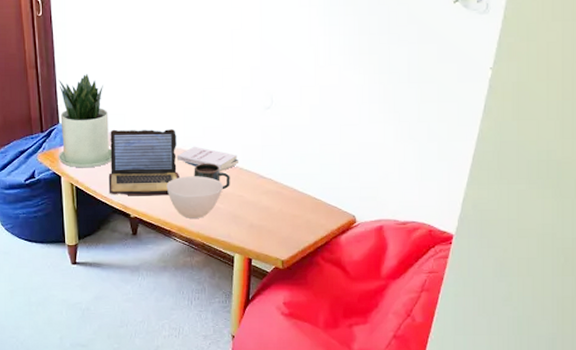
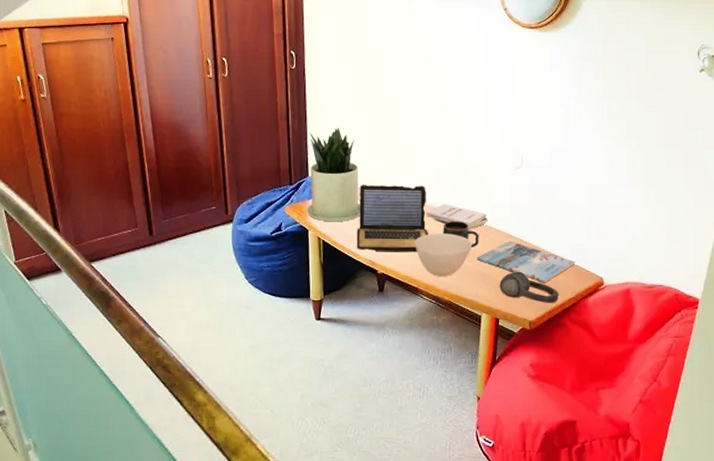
magazine: none [228,181,328,223] -> present [476,240,576,283]
headphones: none [251,211,312,242] -> present [499,271,560,303]

